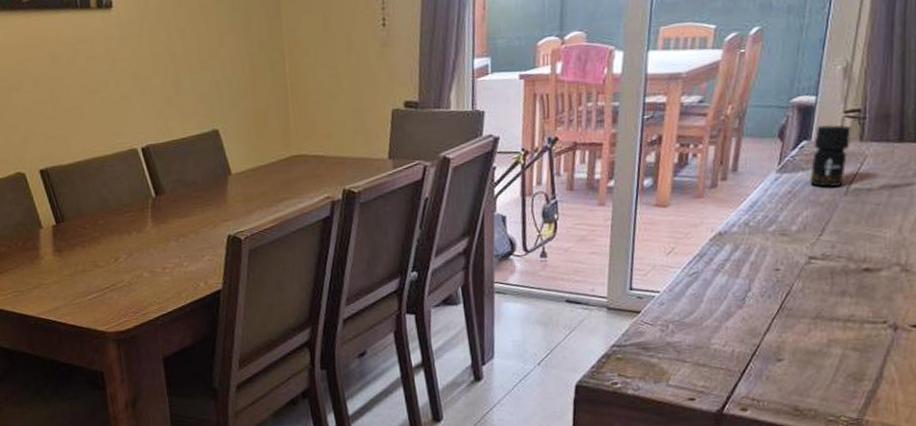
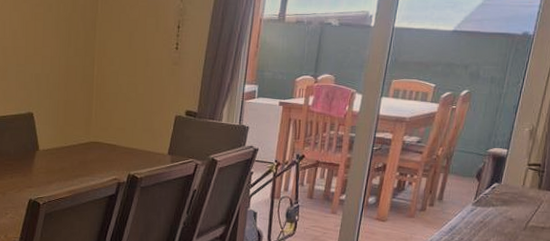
jar: present [810,124,851,187] -> none [498,172,533,222]

